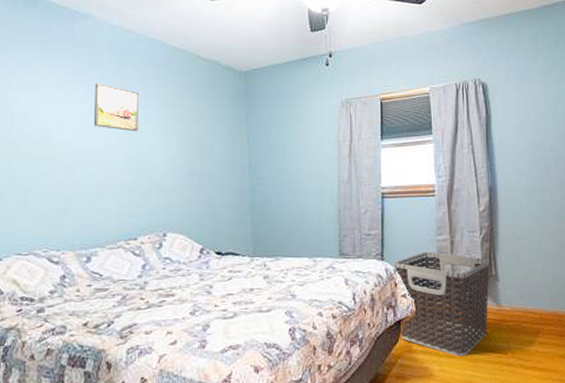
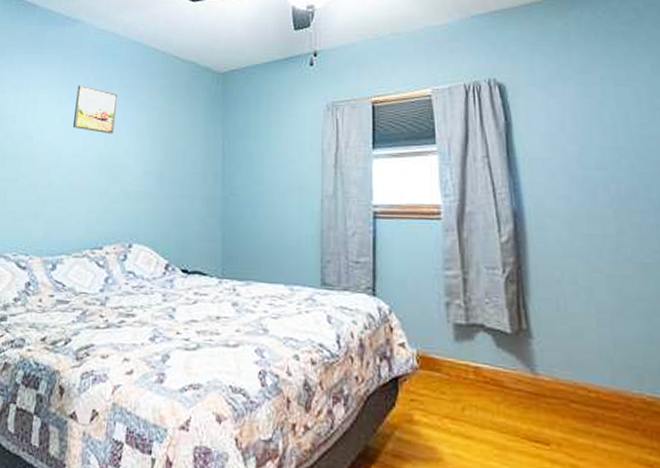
clothes hamper: present [394,251,491,357] -> none [389,289,520,439]

